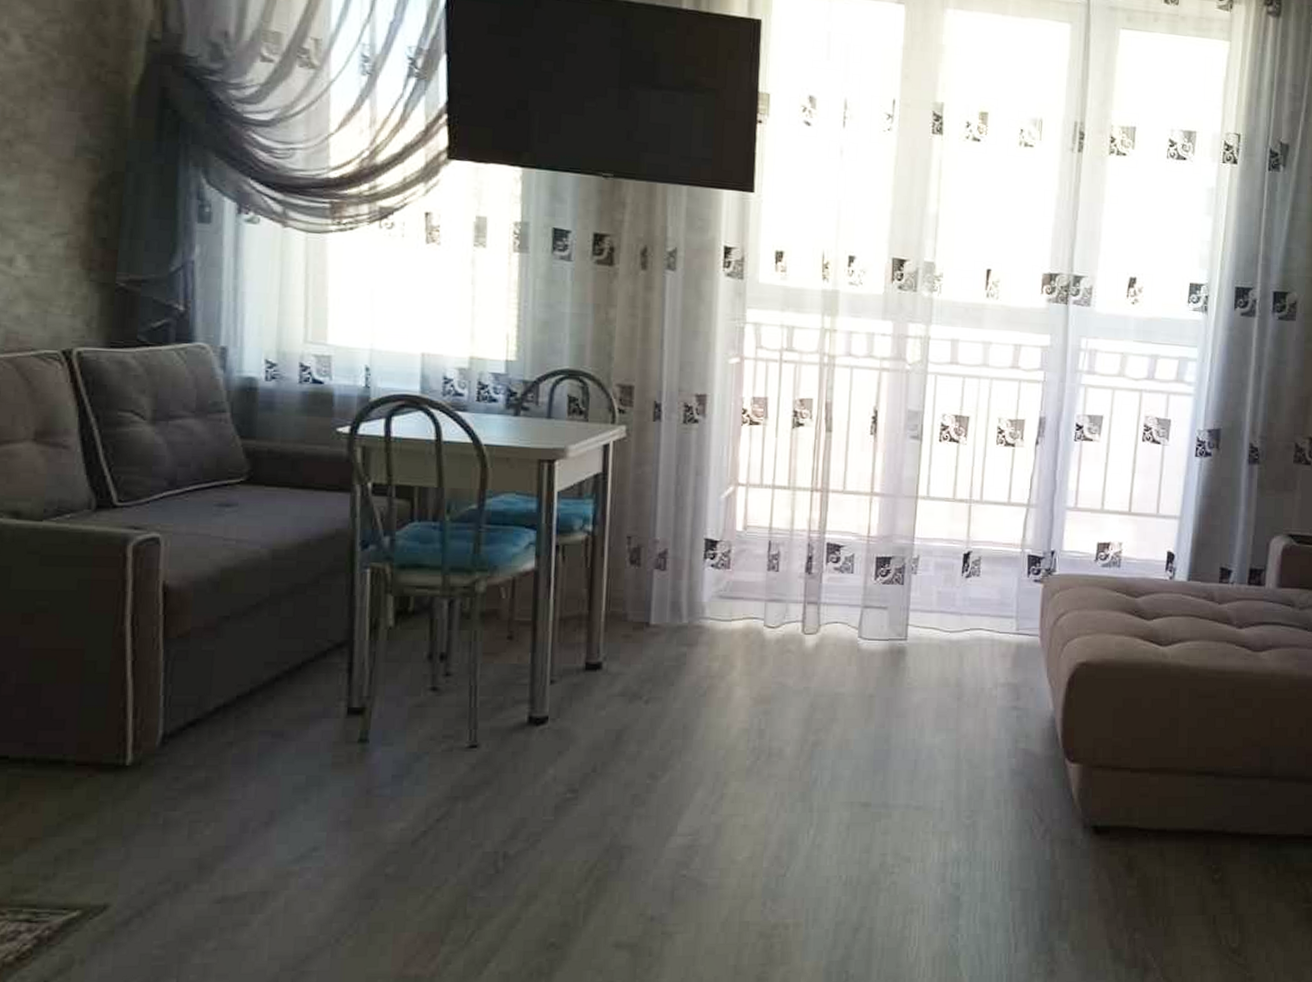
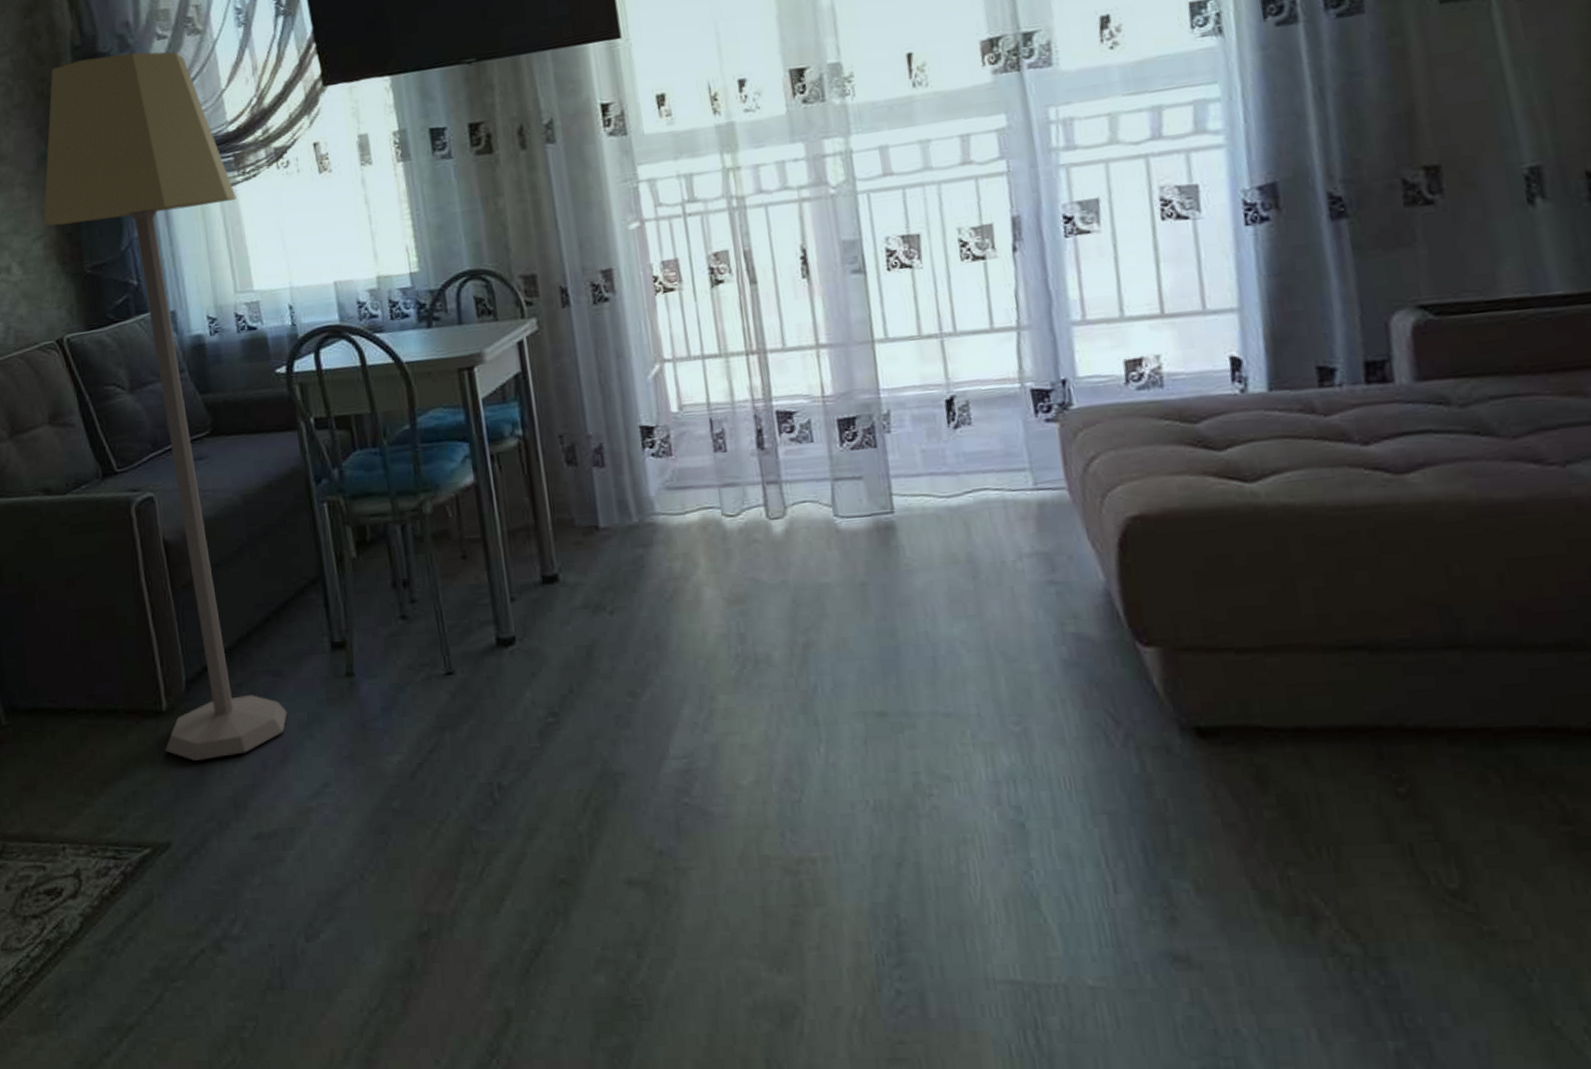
lamp: none [70,55,326,819] -> present [43,51,287,761]

